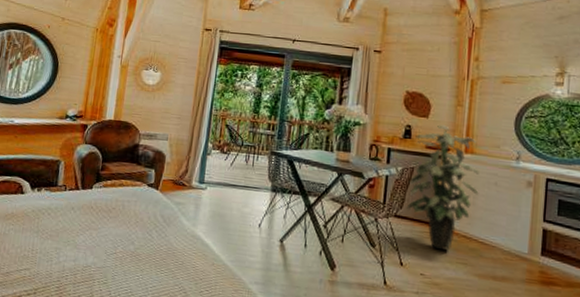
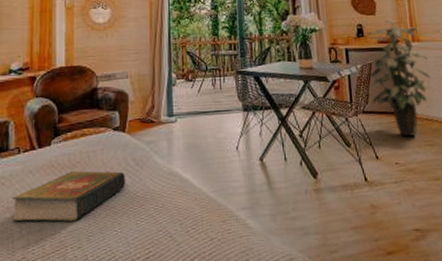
book: none [53,215,153,260] -> present [12,171,125,222]

